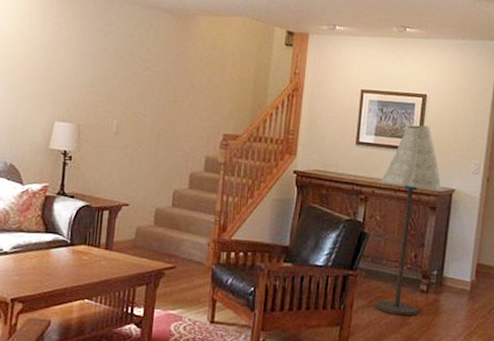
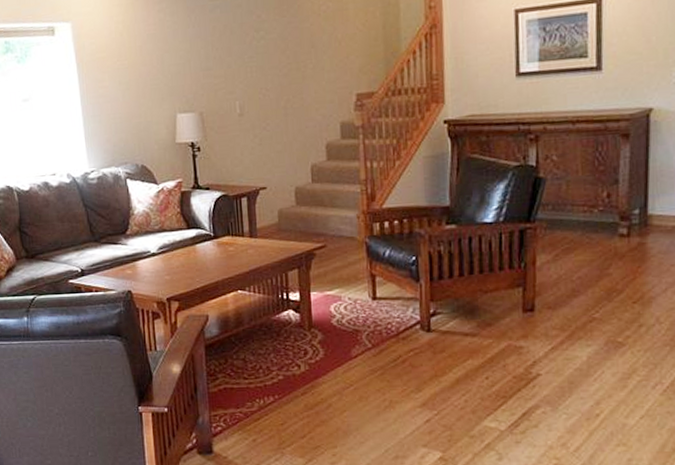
floor lamp: present [375,125,442,317] -> none [553,37,635,267]

